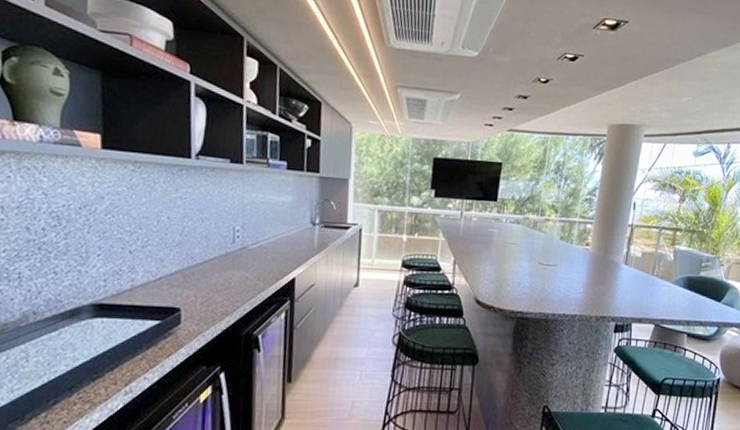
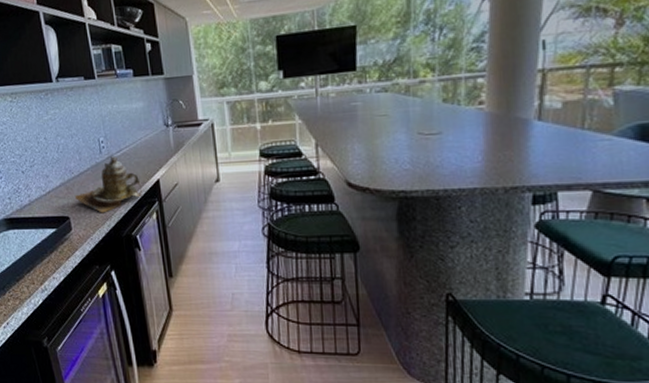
teapot: none [191,247,275,308] -> present [74,156,143,213]

